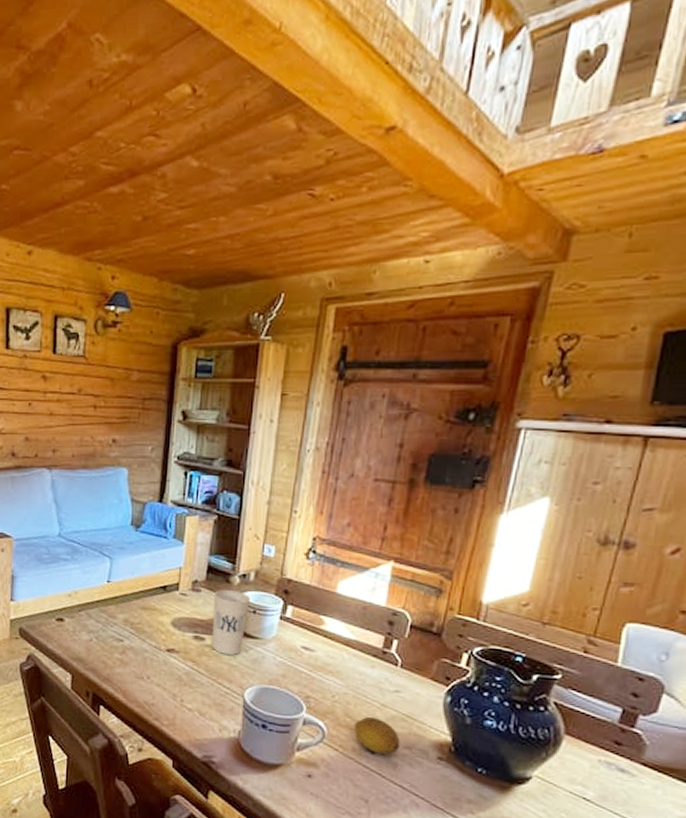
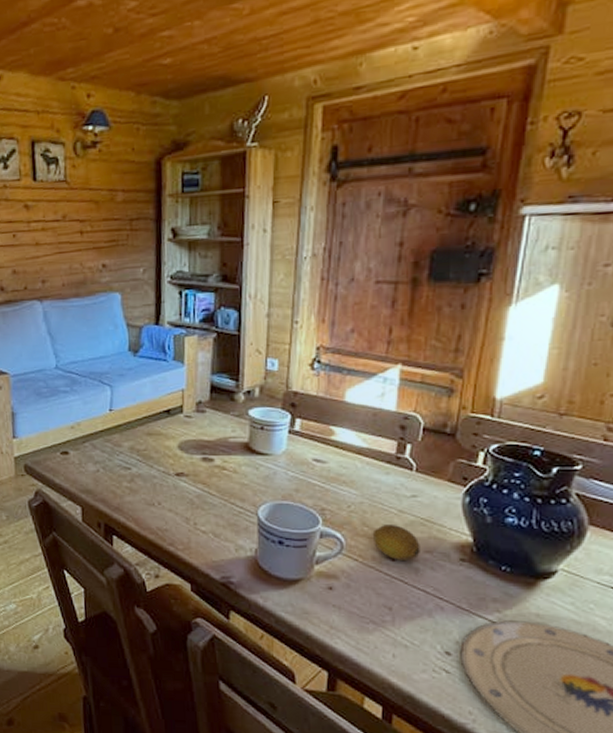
cup: present [211,590,251,655] -> none [220,408,258,473]

